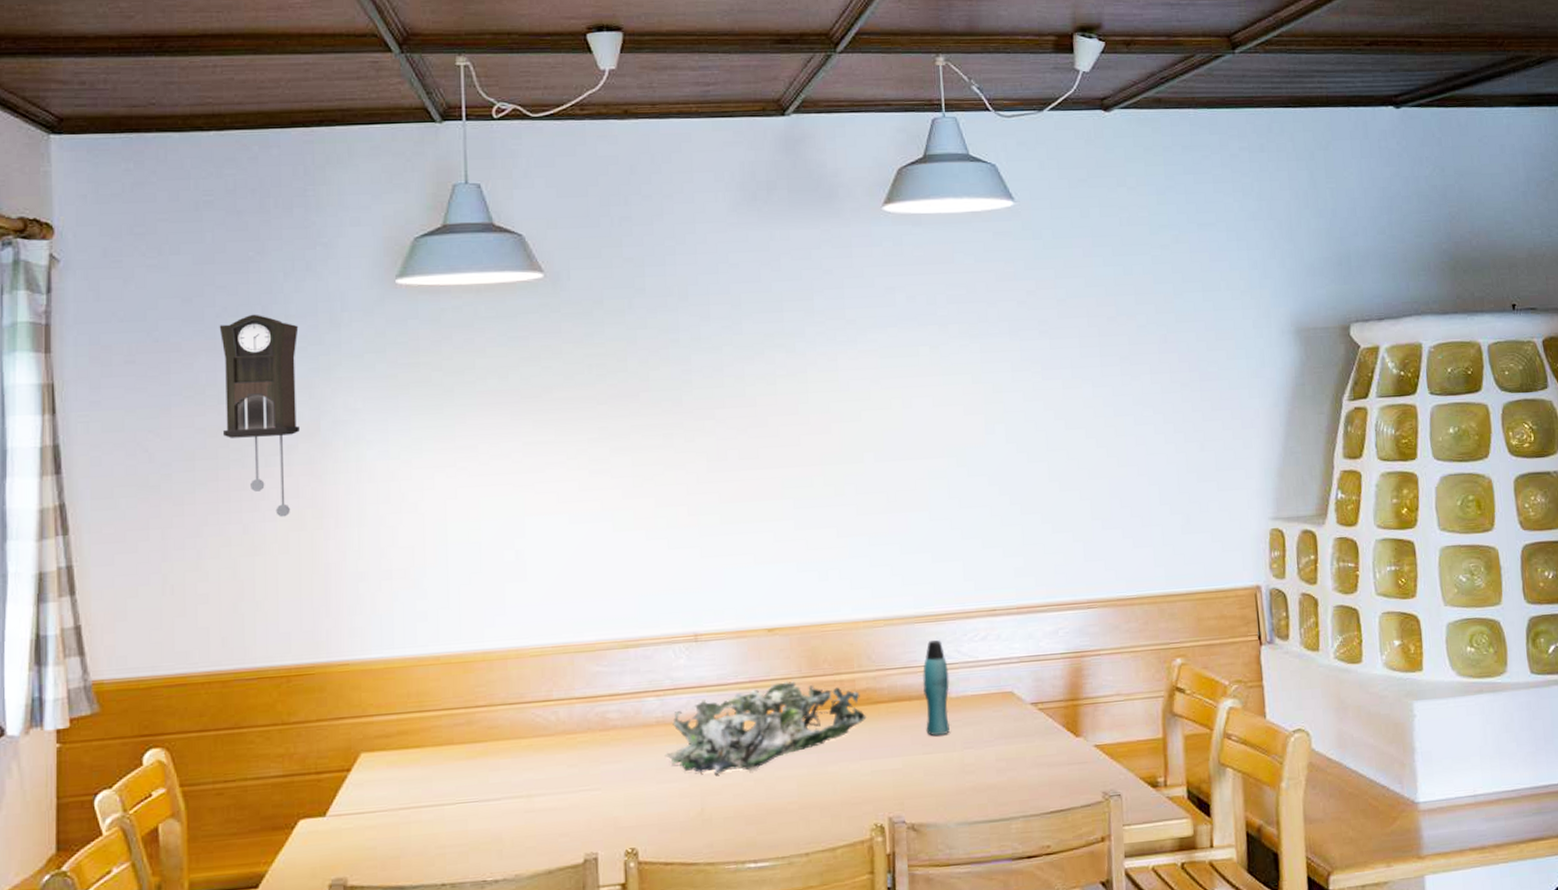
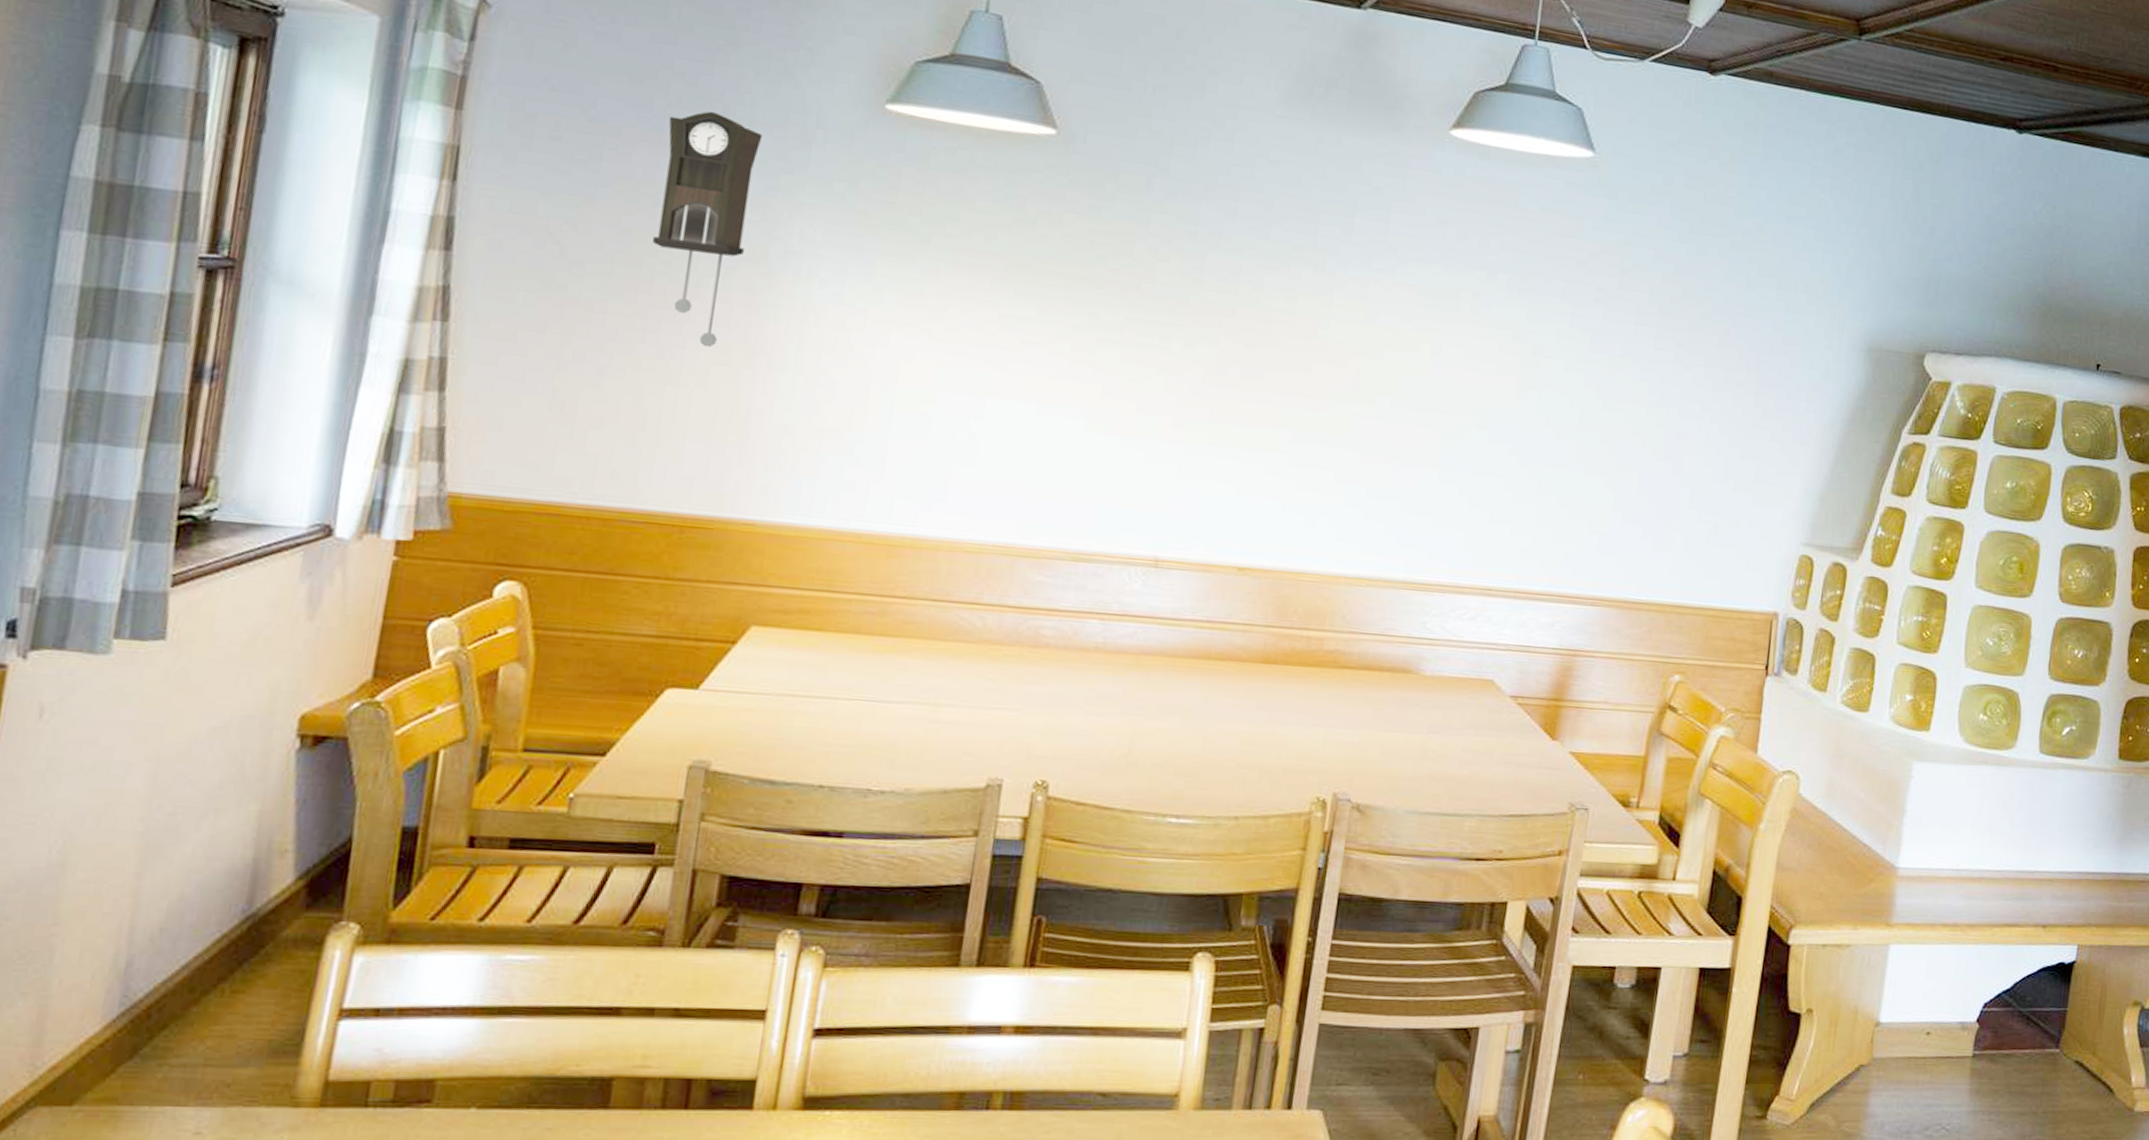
plant: present [664,681,866,774] -> none [1097,627,1329,718]
bottle: present [922,640,950,737] -> none [1391,611,1428,715]

